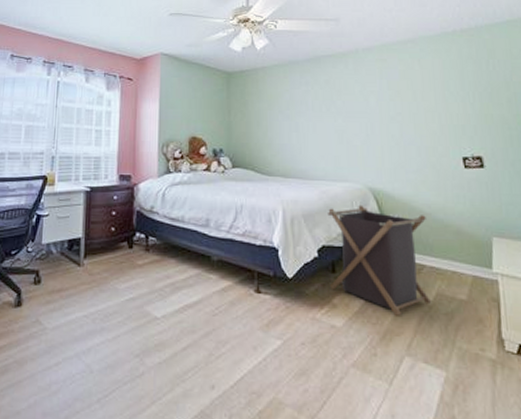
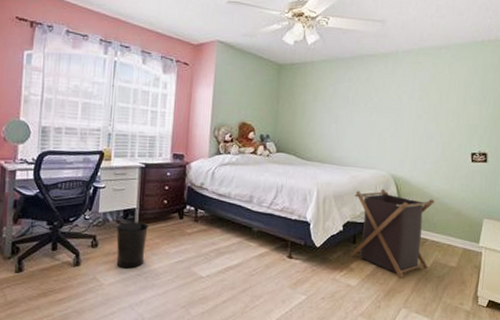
waste bin: none [60,253,96,309] -> present [116,221,149,269]

